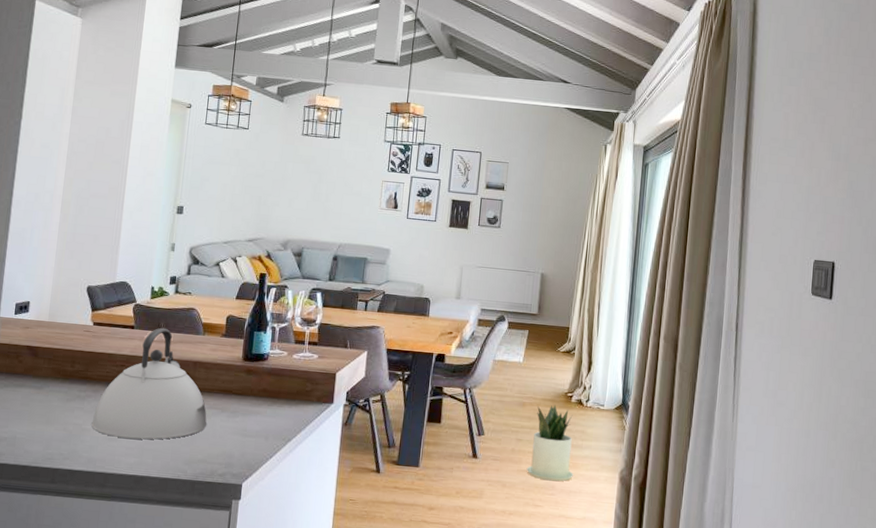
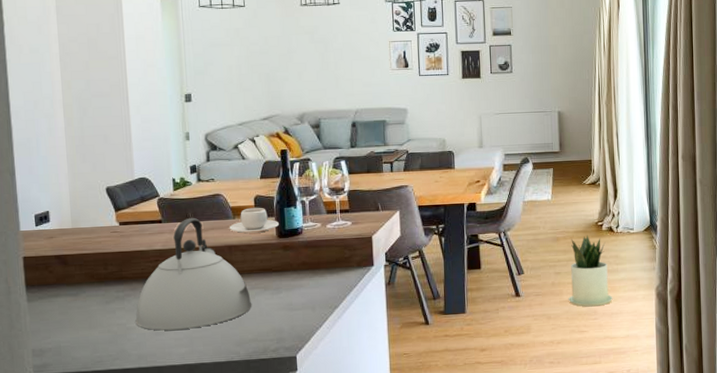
teacup: none [197,326,248,353] -> present [229,207,280,234]

